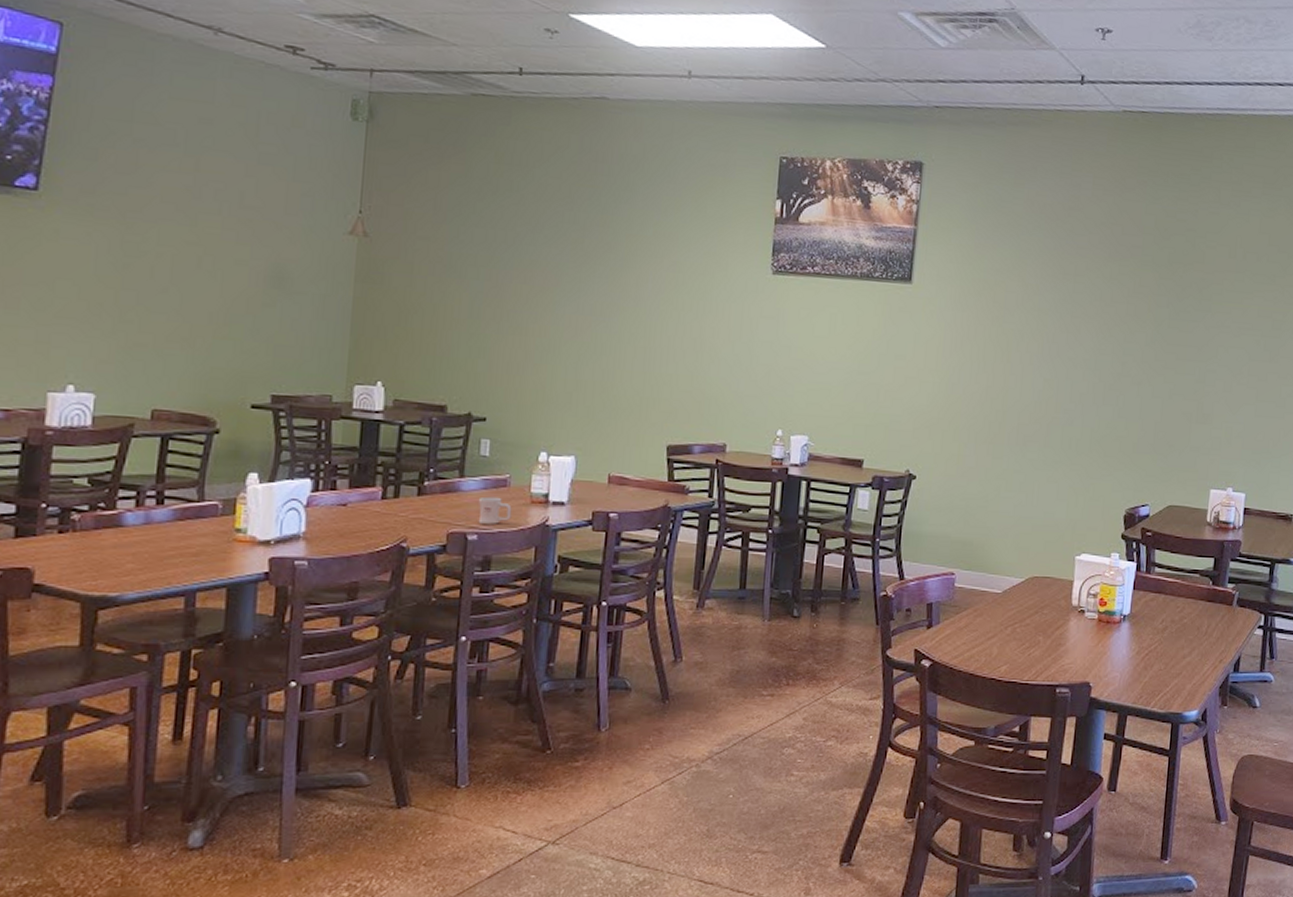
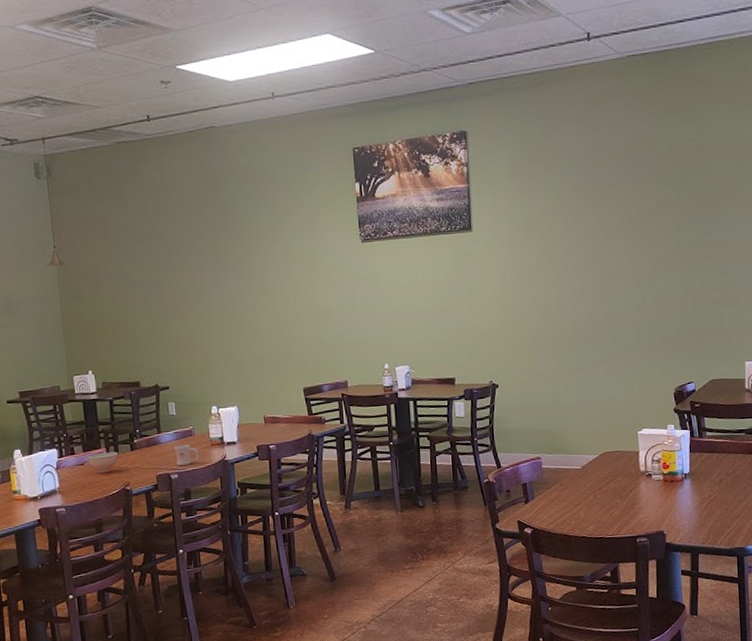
bowl: none [352,492,400,521] -> present [86,451,119,474]

